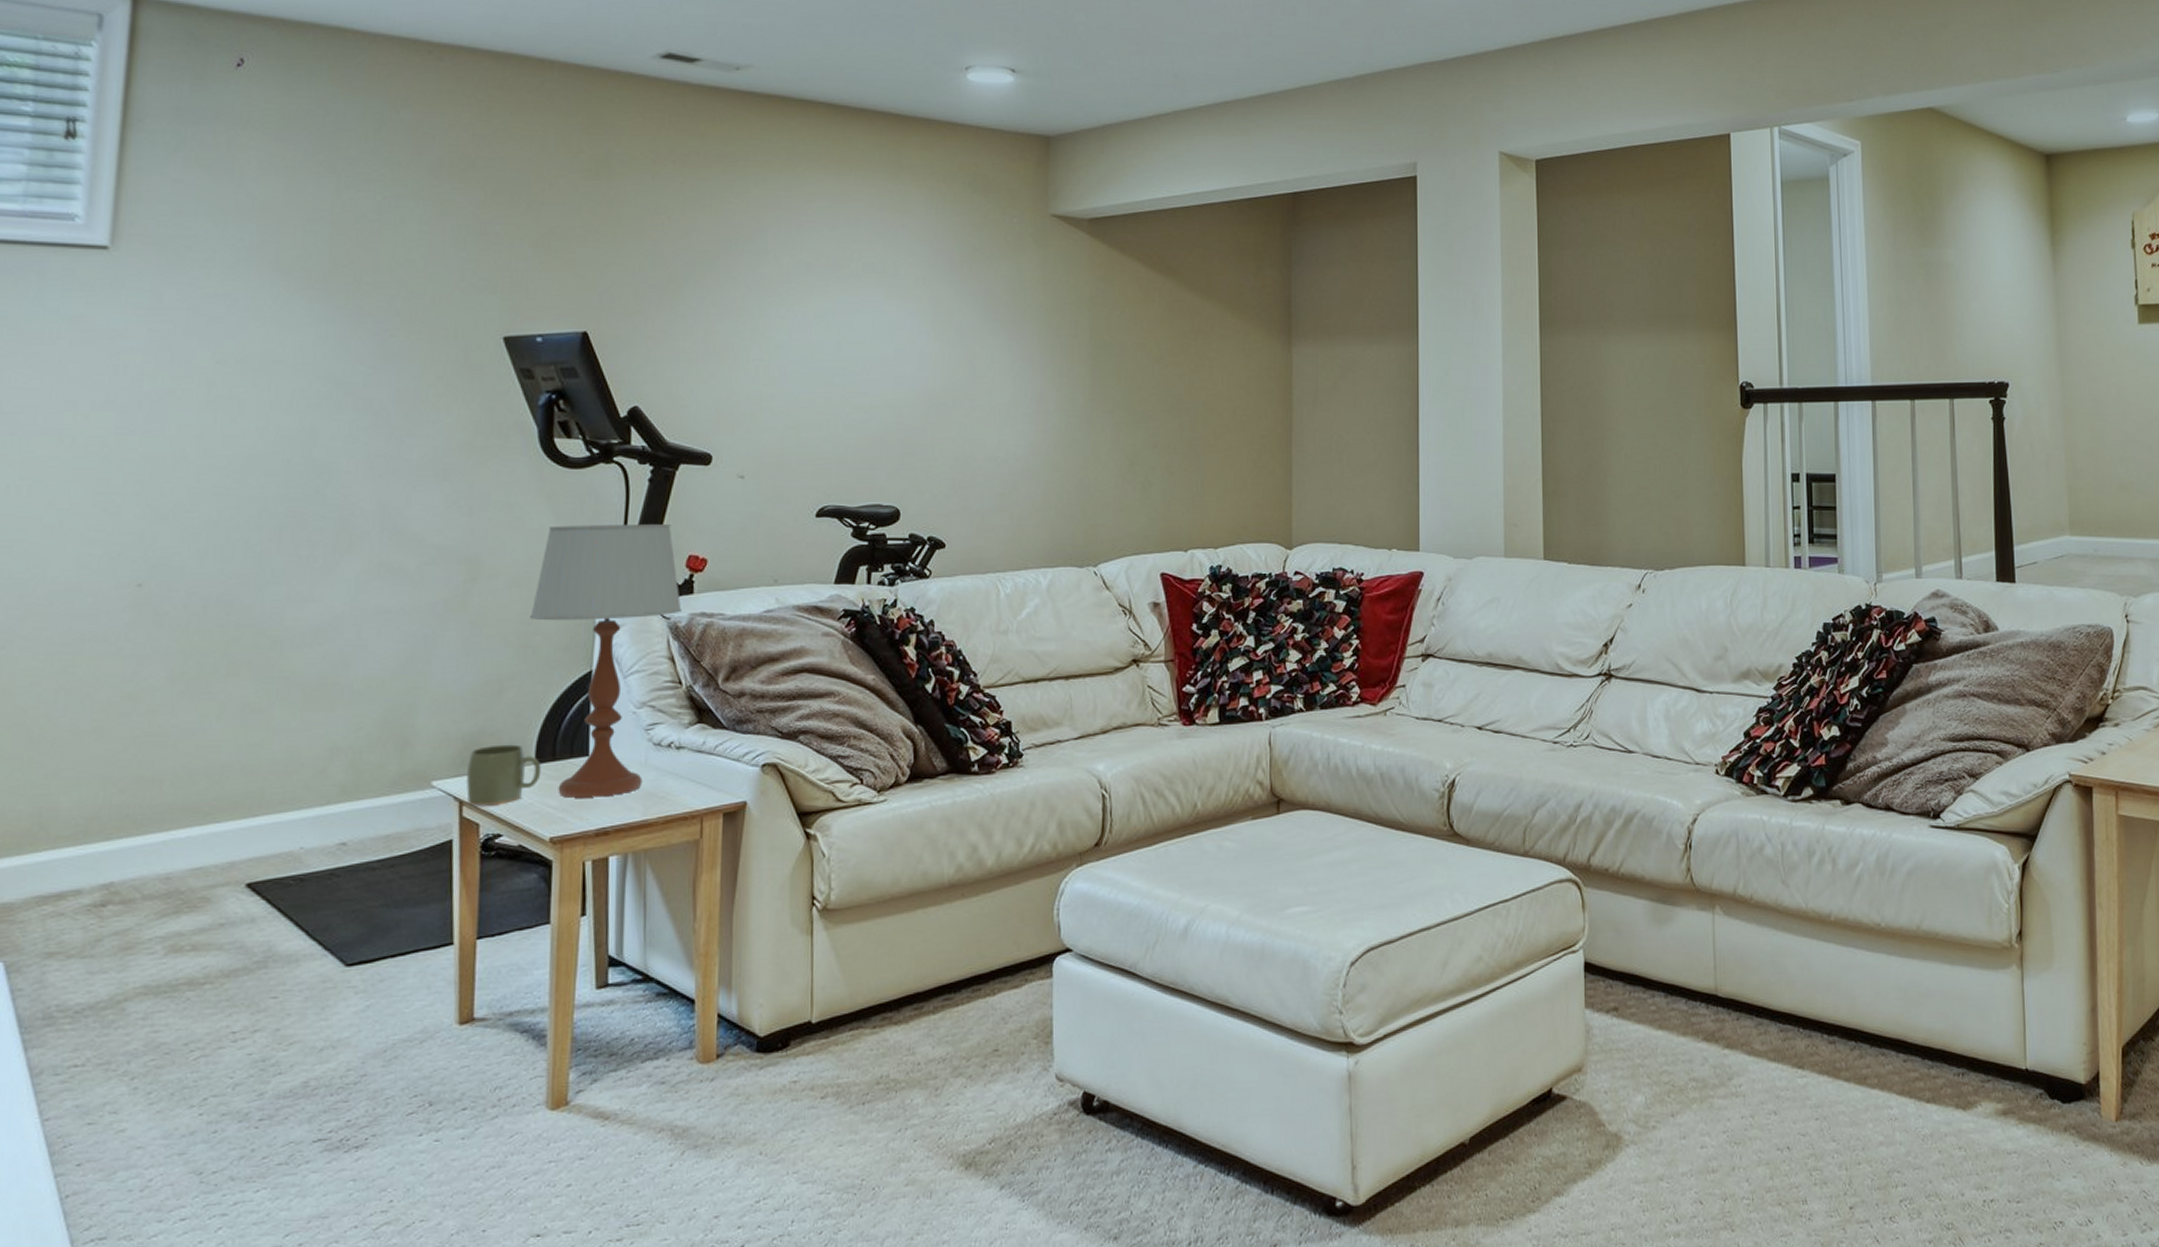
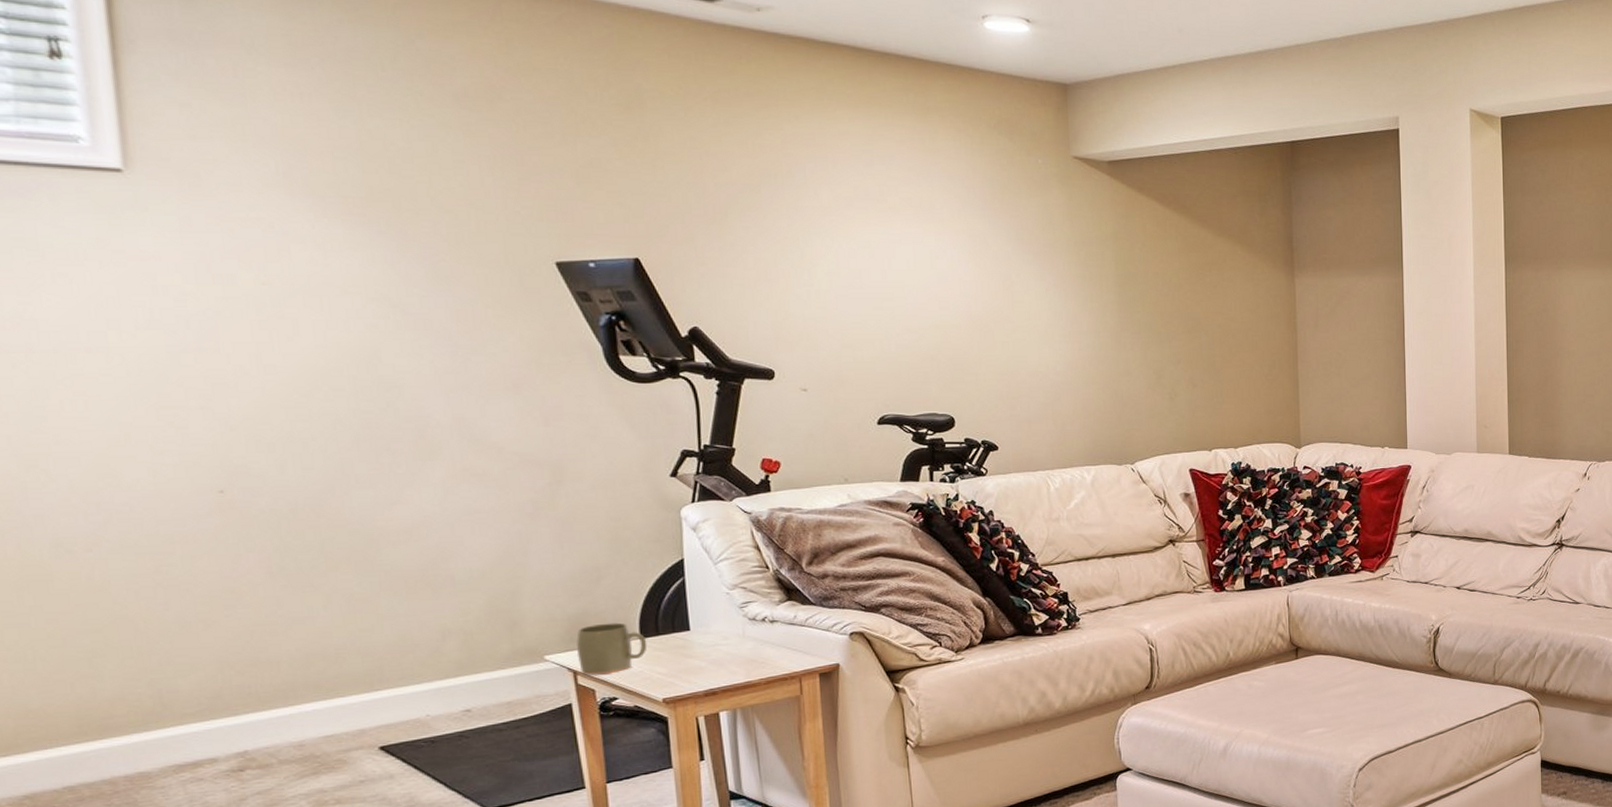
table lamp: present [530,524,682,798] -> none [618,432,762,666]

